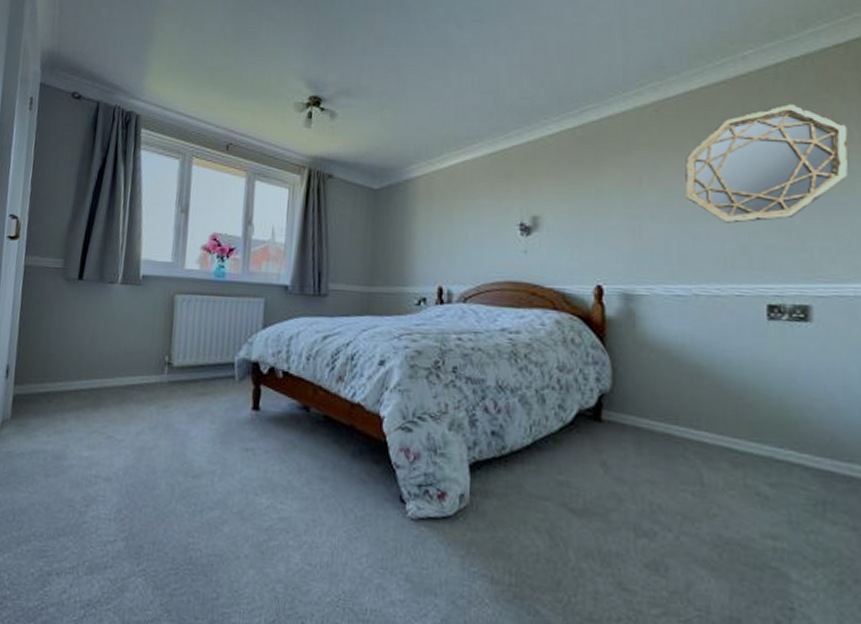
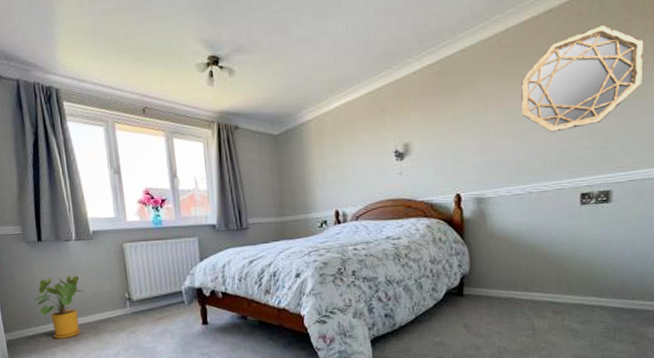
house plant: none [57,324,117,403] -> present [33,275,84,339]

